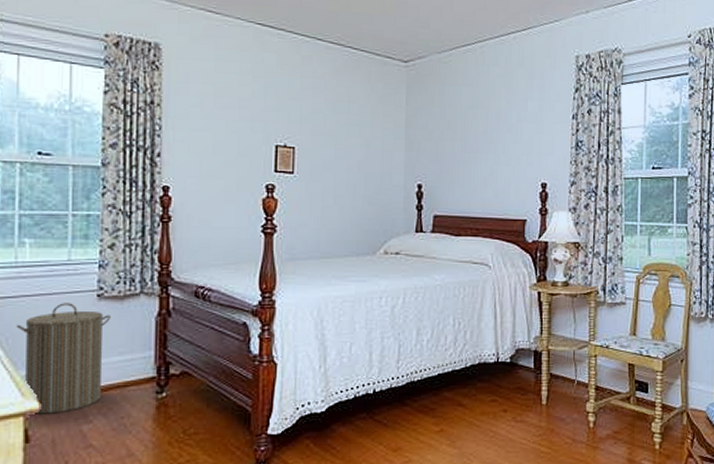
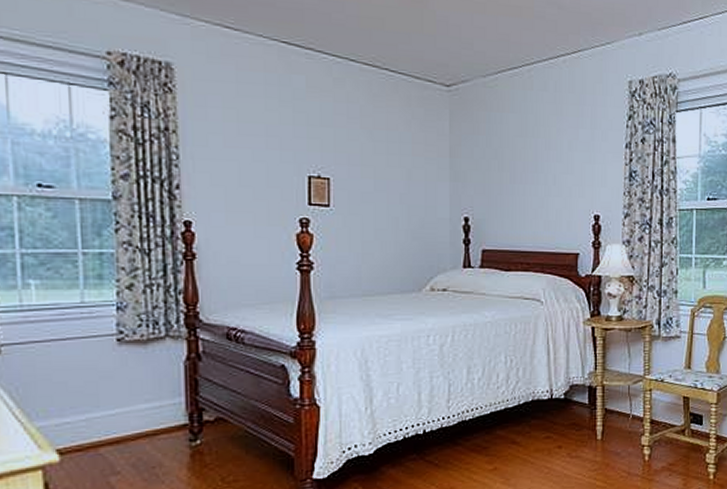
laundry hamper: present [16,303,111,414] -> none [27,348,134,467]

